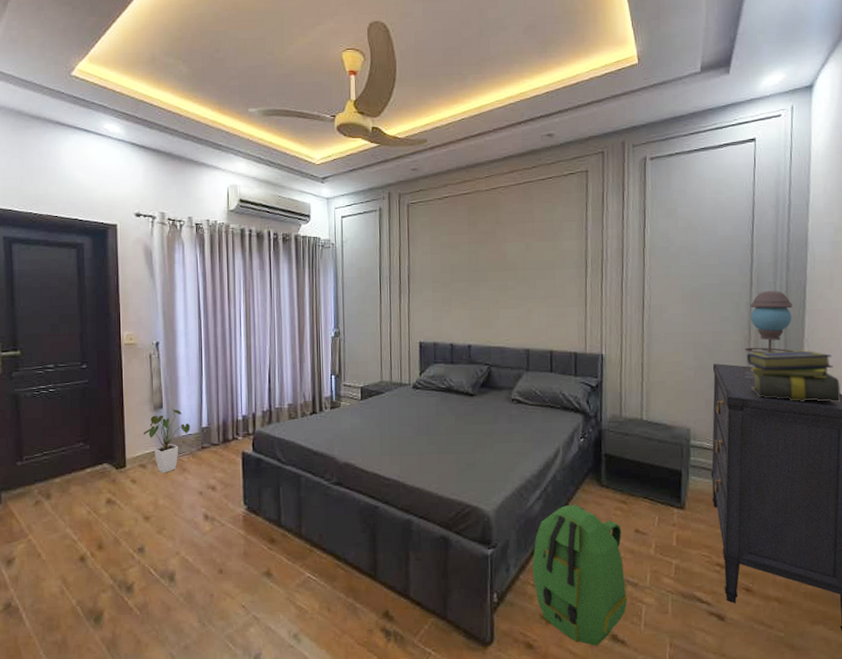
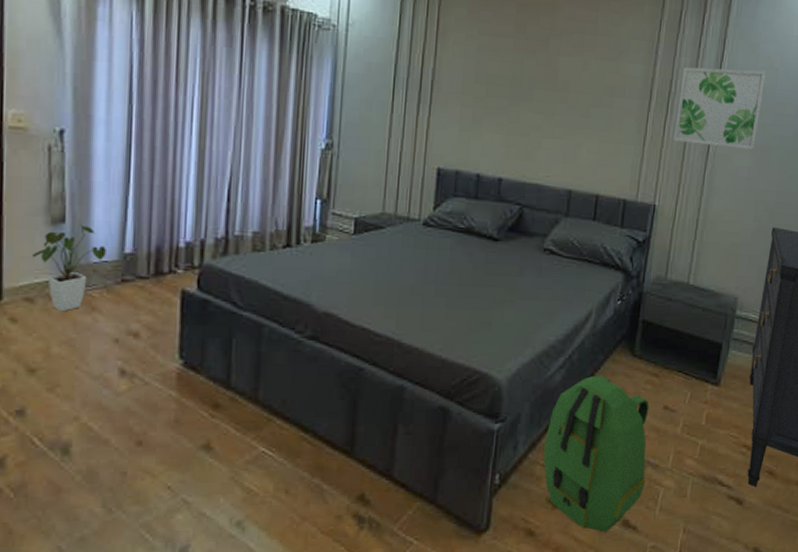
wall art: none [610,231,687,300] -> present [674,66,767,150]

